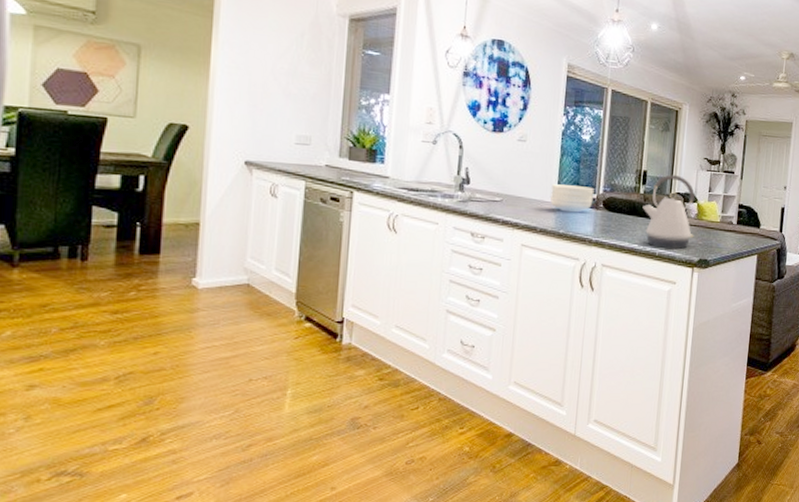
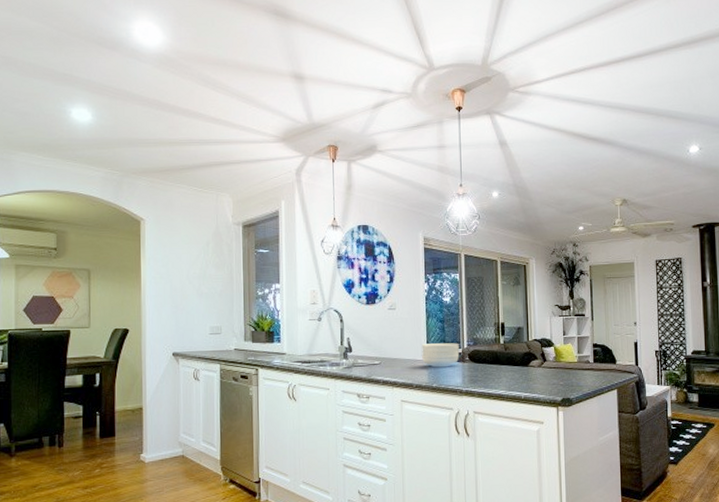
kettle: present [642,174,695,250] -> none [504,323,555,392]

